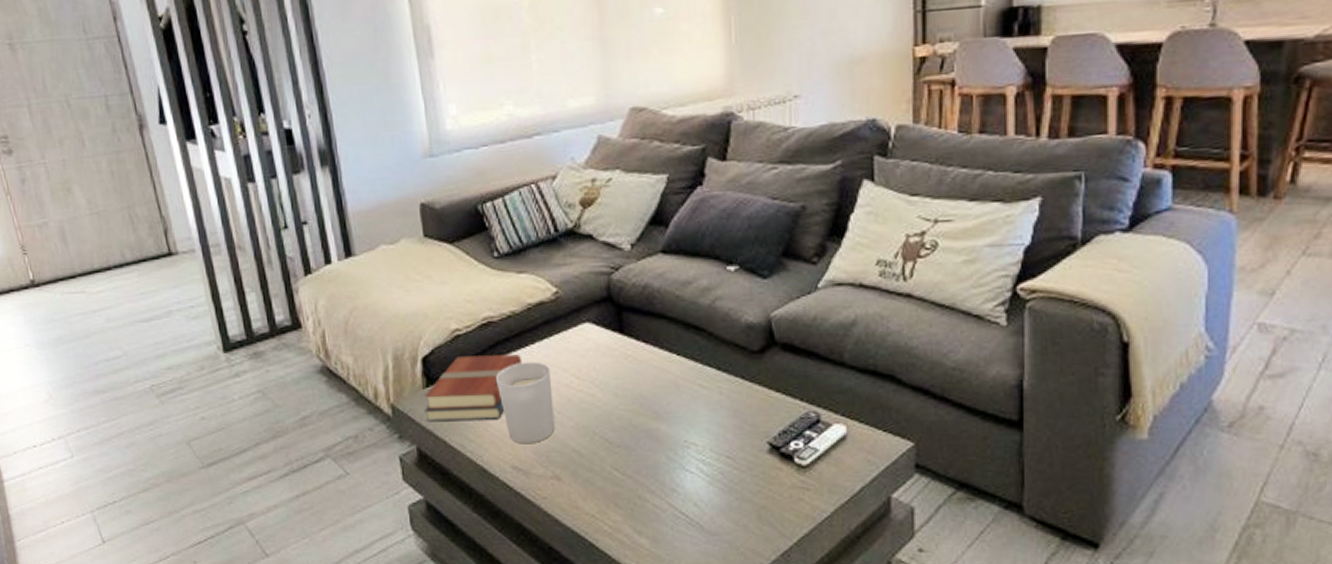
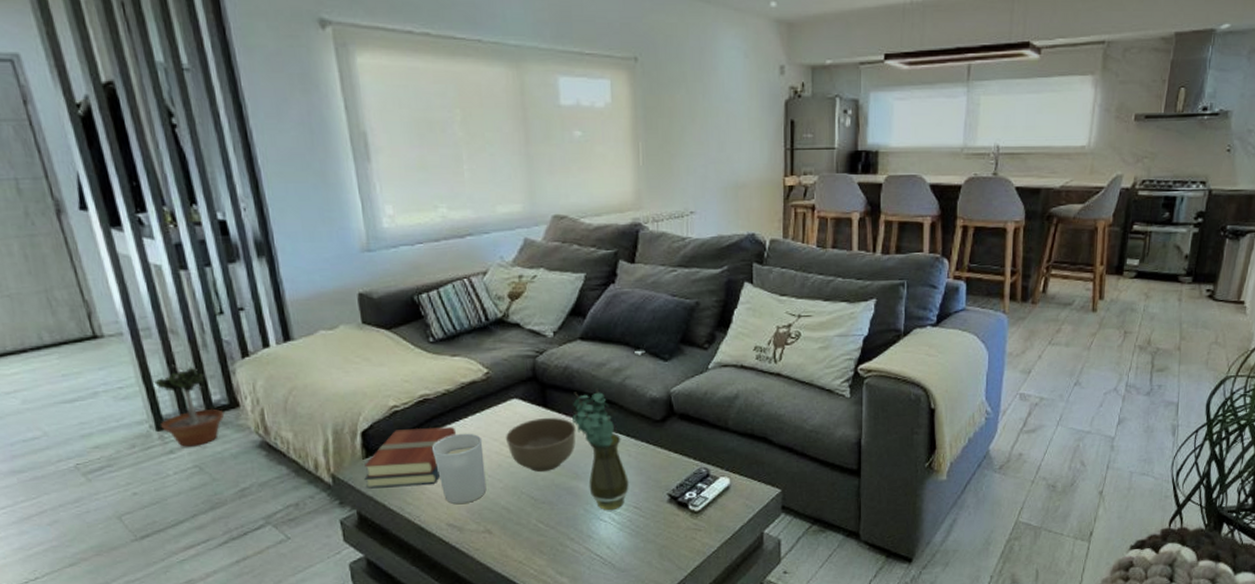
potted tree: none [223,276,287,370] -> present [155,358,225,447]
bowl: none [576,345,657,409] -> present [505,417,576,472]
vase: none [653,311,720,459] -> present [572,388,629,510]

